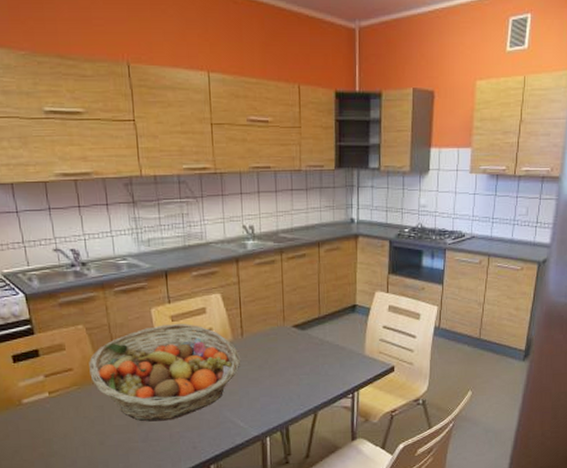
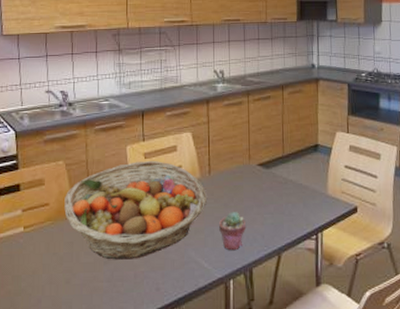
potted succulent: none [254,373,281,411] -> present [219,212,245,251]

